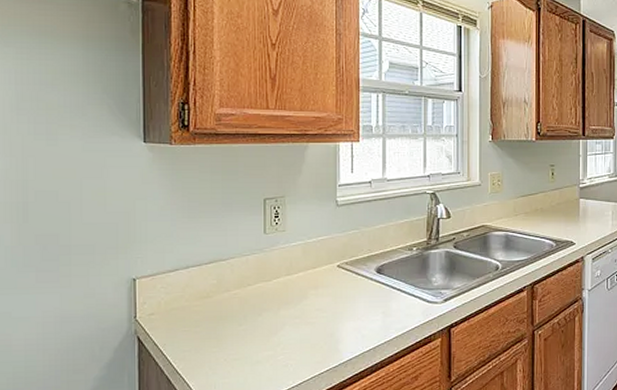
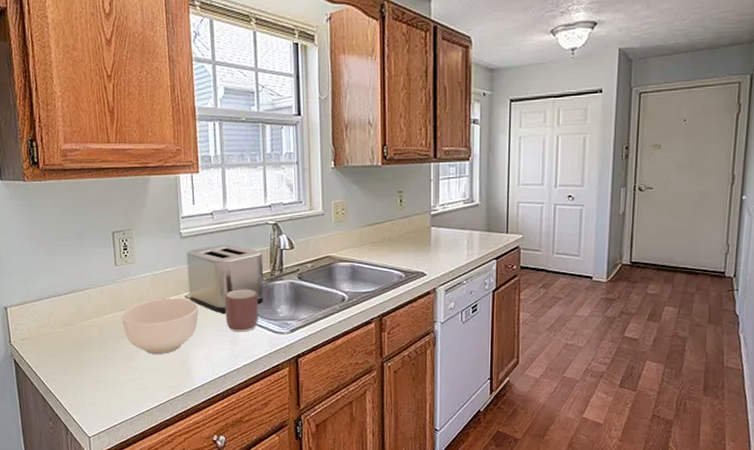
bowl: none [266,267,352,327] -> present [121,297,199,354]
toaster: none [341,213,420,284] -> present [186,245,265,314]
mug: none [378,258,413,302] -> present [224,289,259,332]

